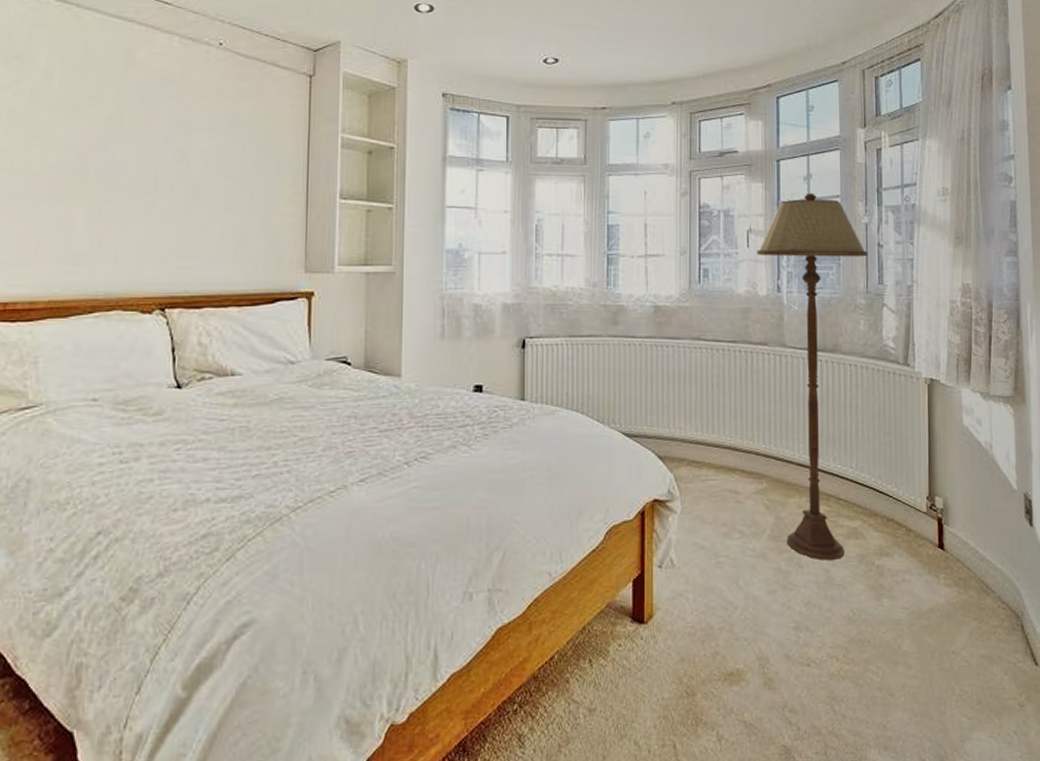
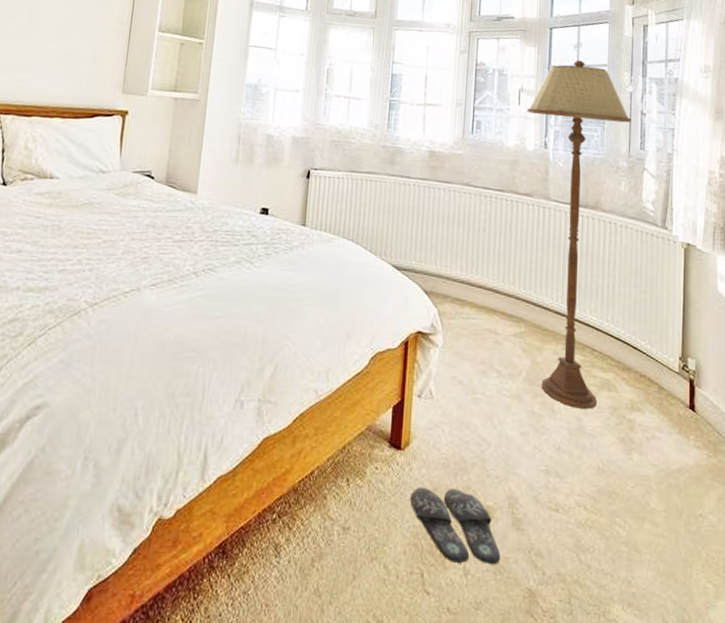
slippers: none [657,656,753,730] -> present [410,486,500,564]

